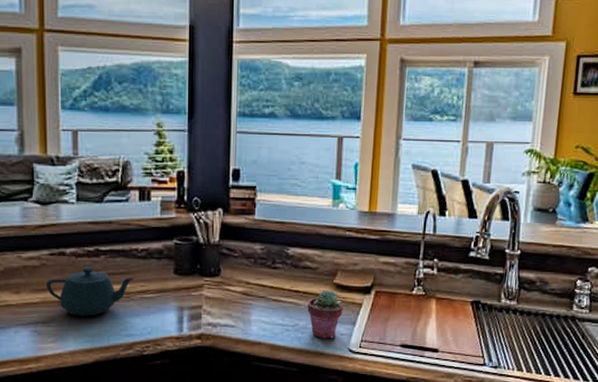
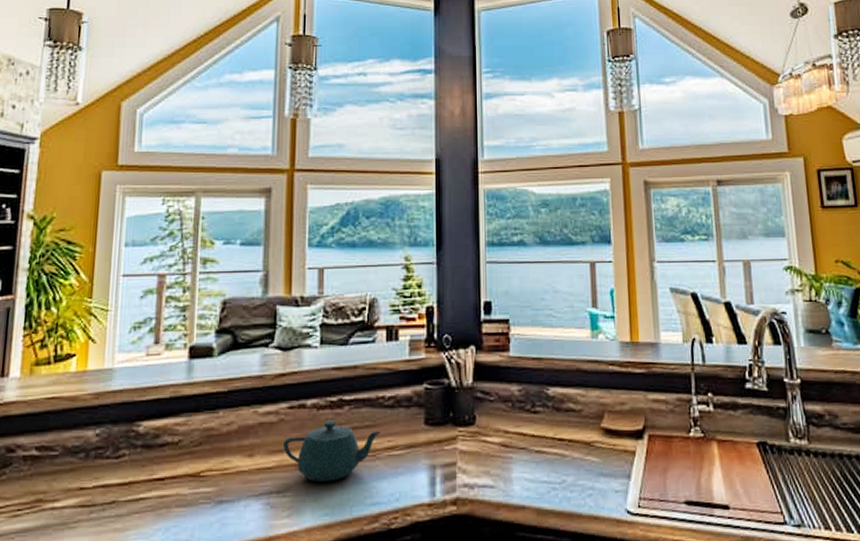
potted succulent: present [307,290,343,339] -> none [574,436,615,498]

